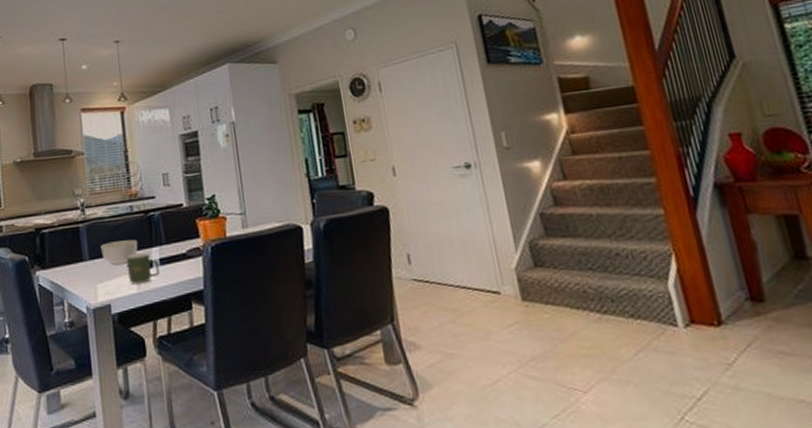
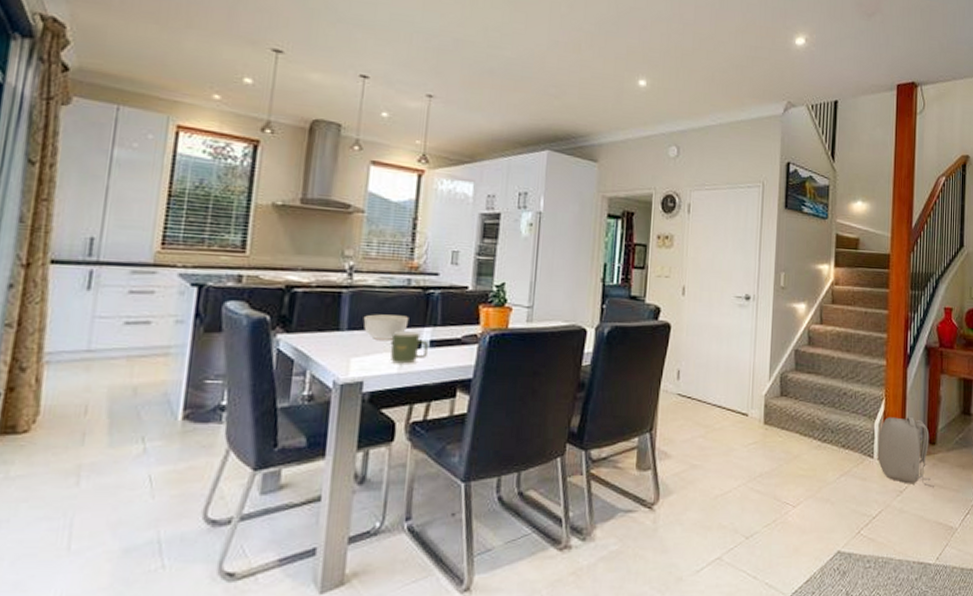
backpack: none [677,270,778,356] -> present [877,416,934,487]

